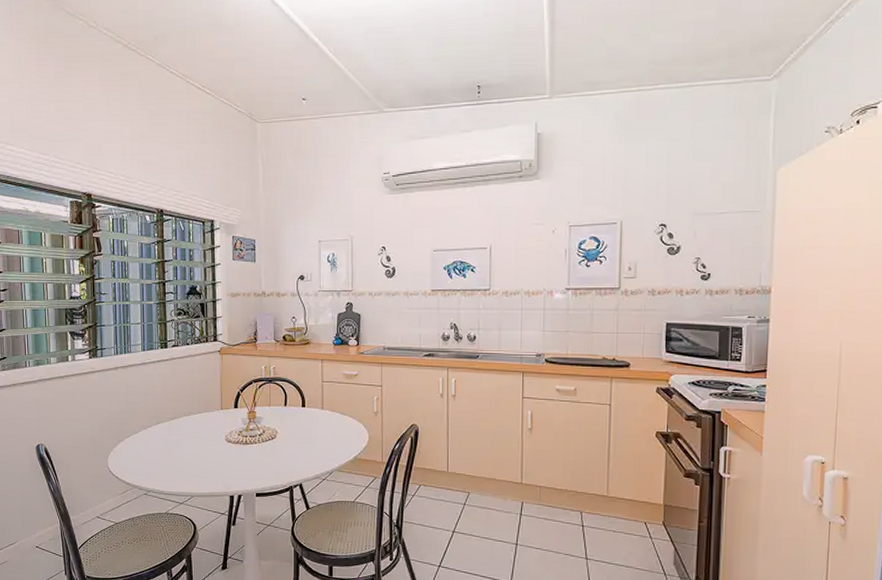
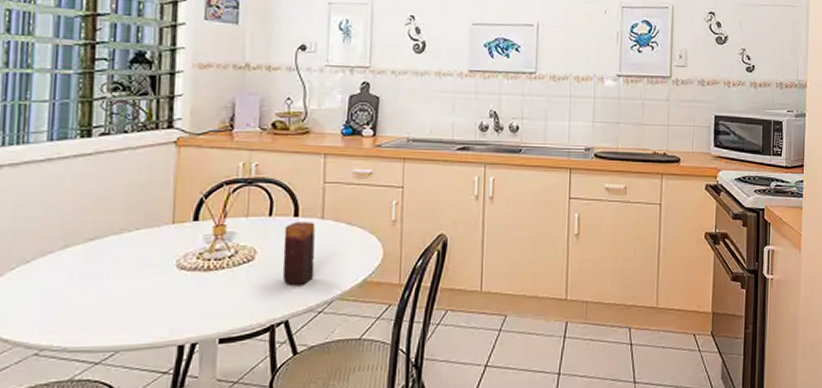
candle: none [296,411,319,459] -> present [282,222,315,286]

